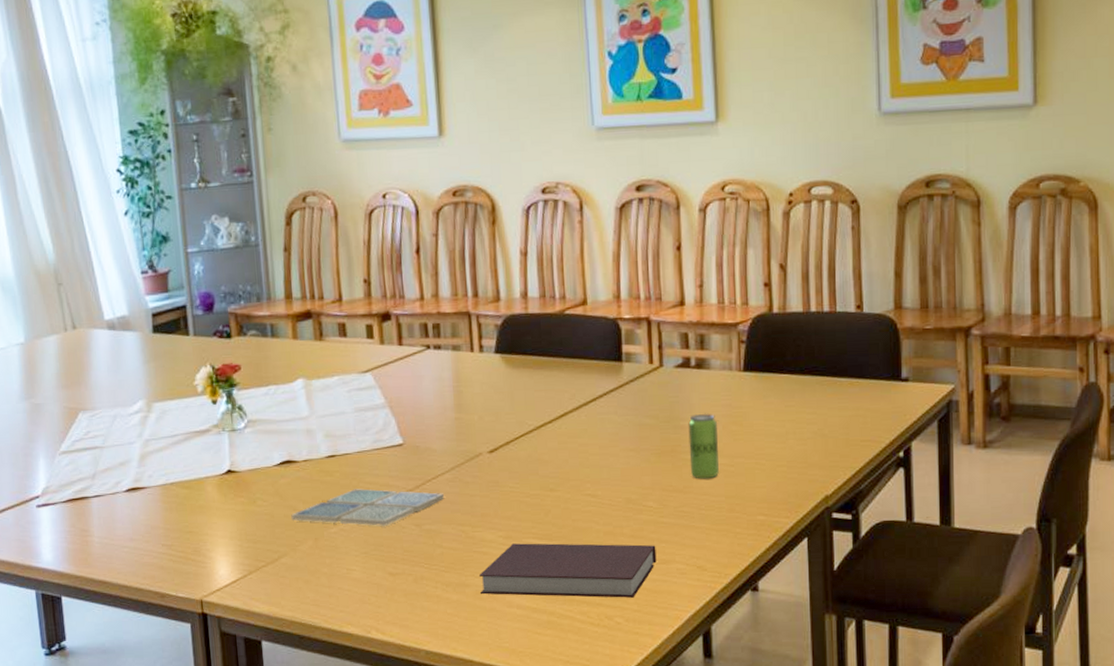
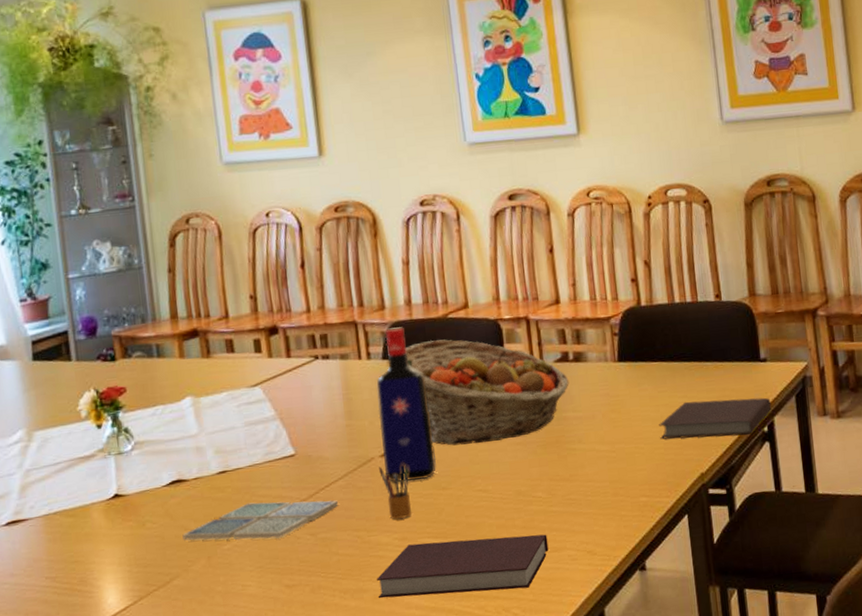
pencil box: none [486,460,518,517] -> present [379,462,412,519]
liquor bottle: none [488,320,546,480] -> present [376,327,437,482]
fruit basket: none [519,336,689,447] -> present [405,339,569,446]
beverage can: present [688,413,719,479] -> none [570,403,602,467]
notebook: none [783,418,910,460] -> present [659,397,772,440]

